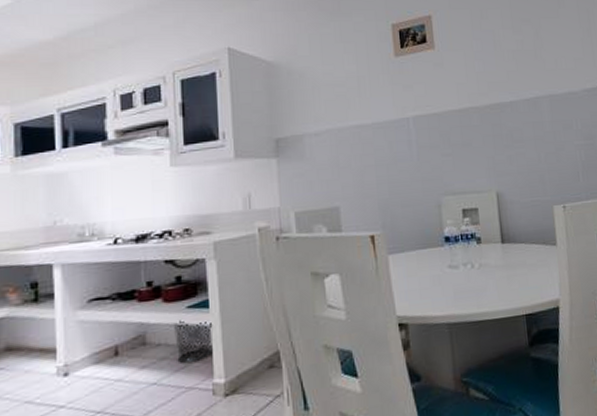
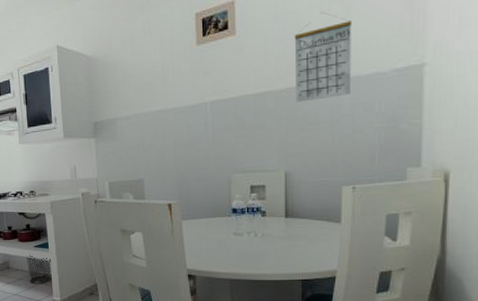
calendar: none [492,33,550,119] -> present [294,12,351,103]

